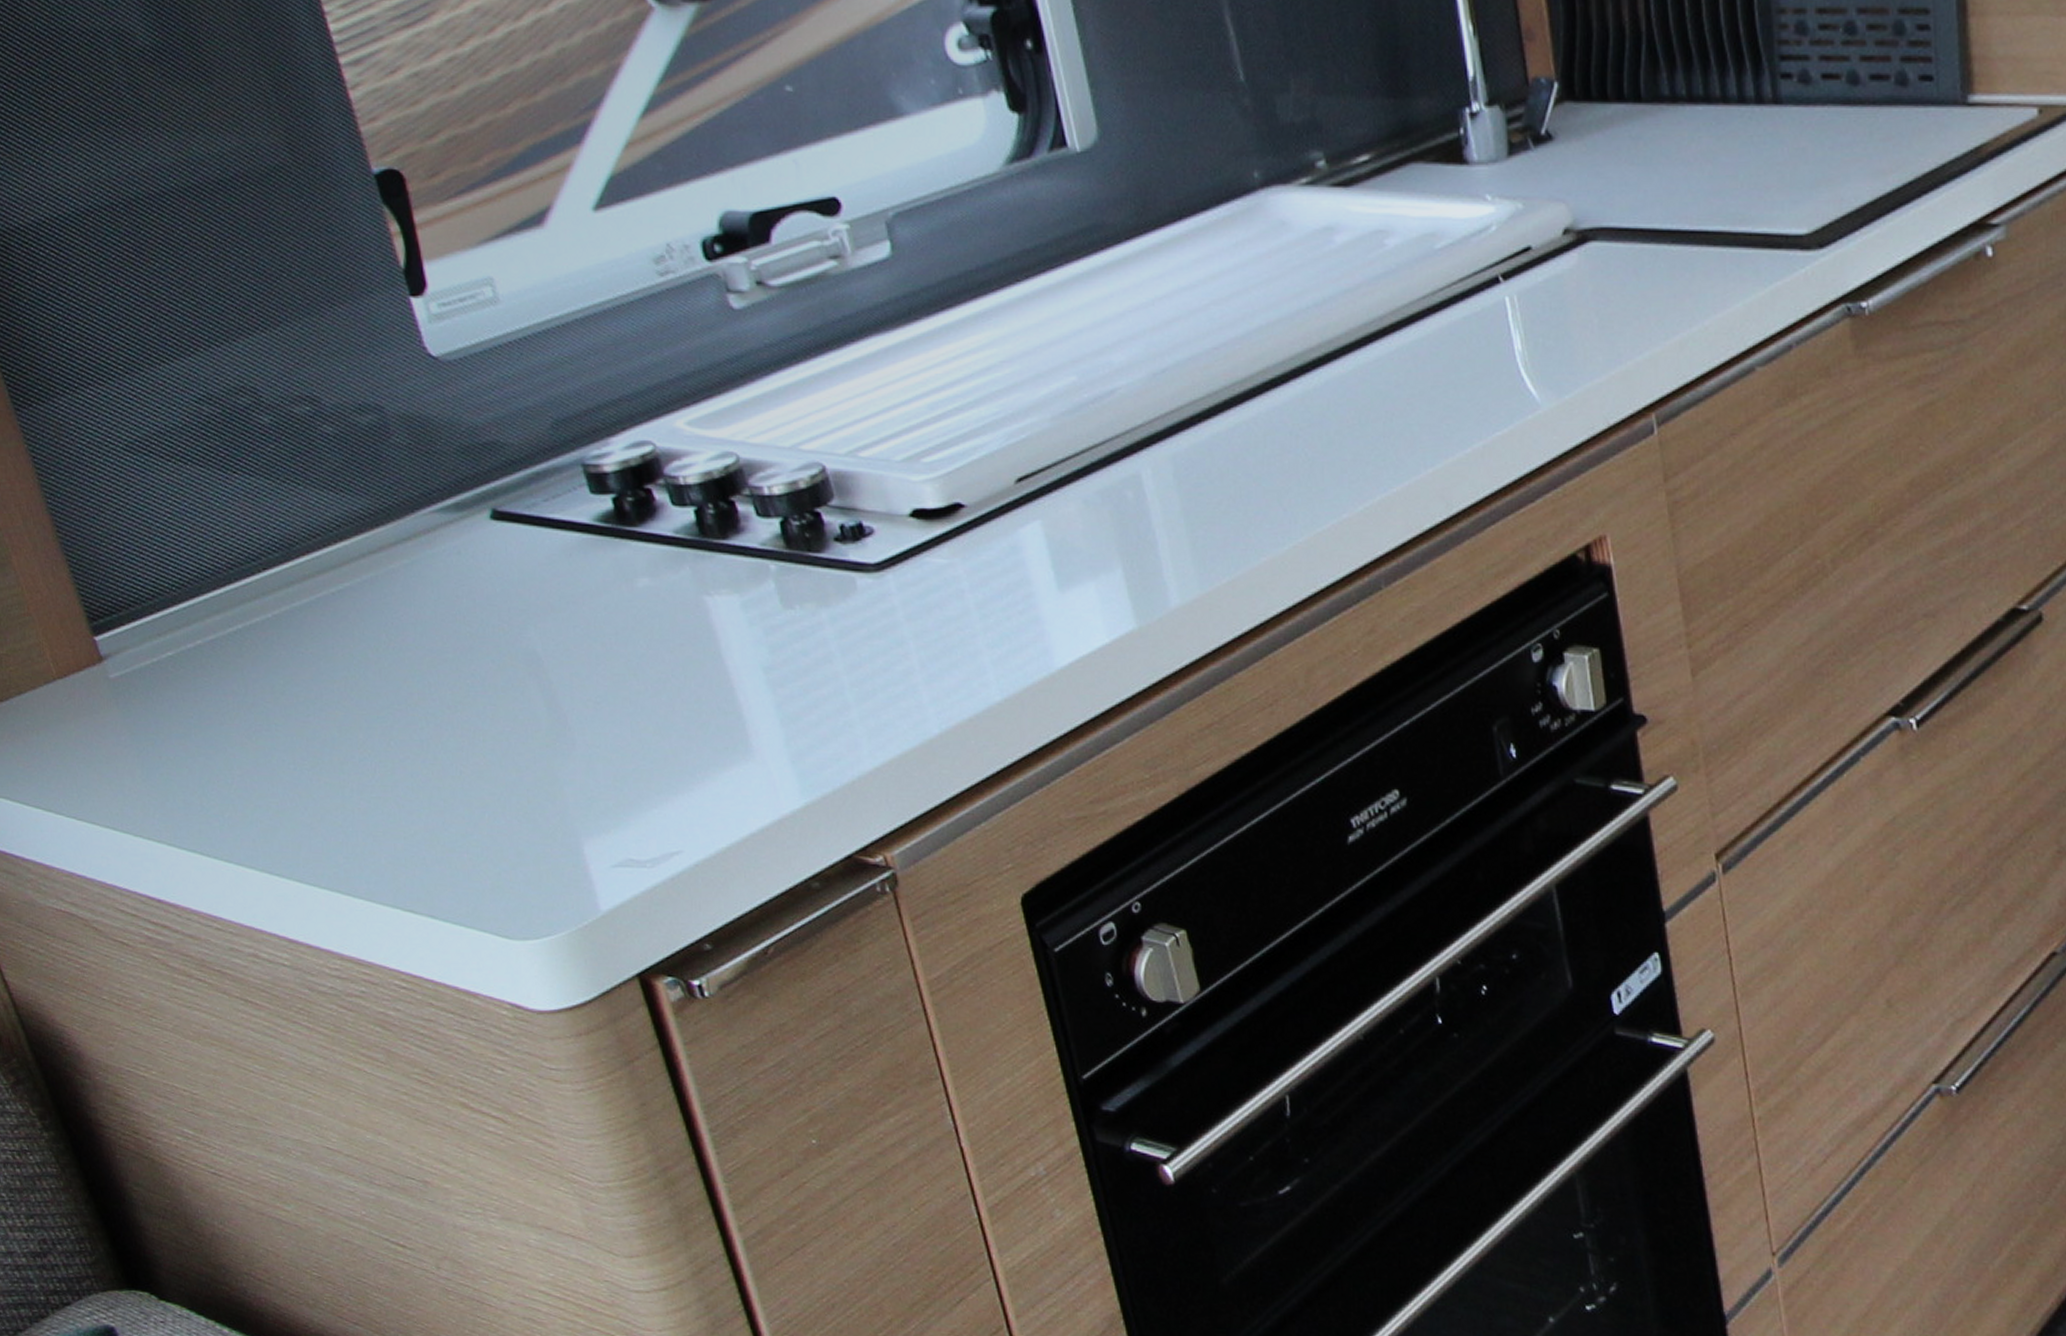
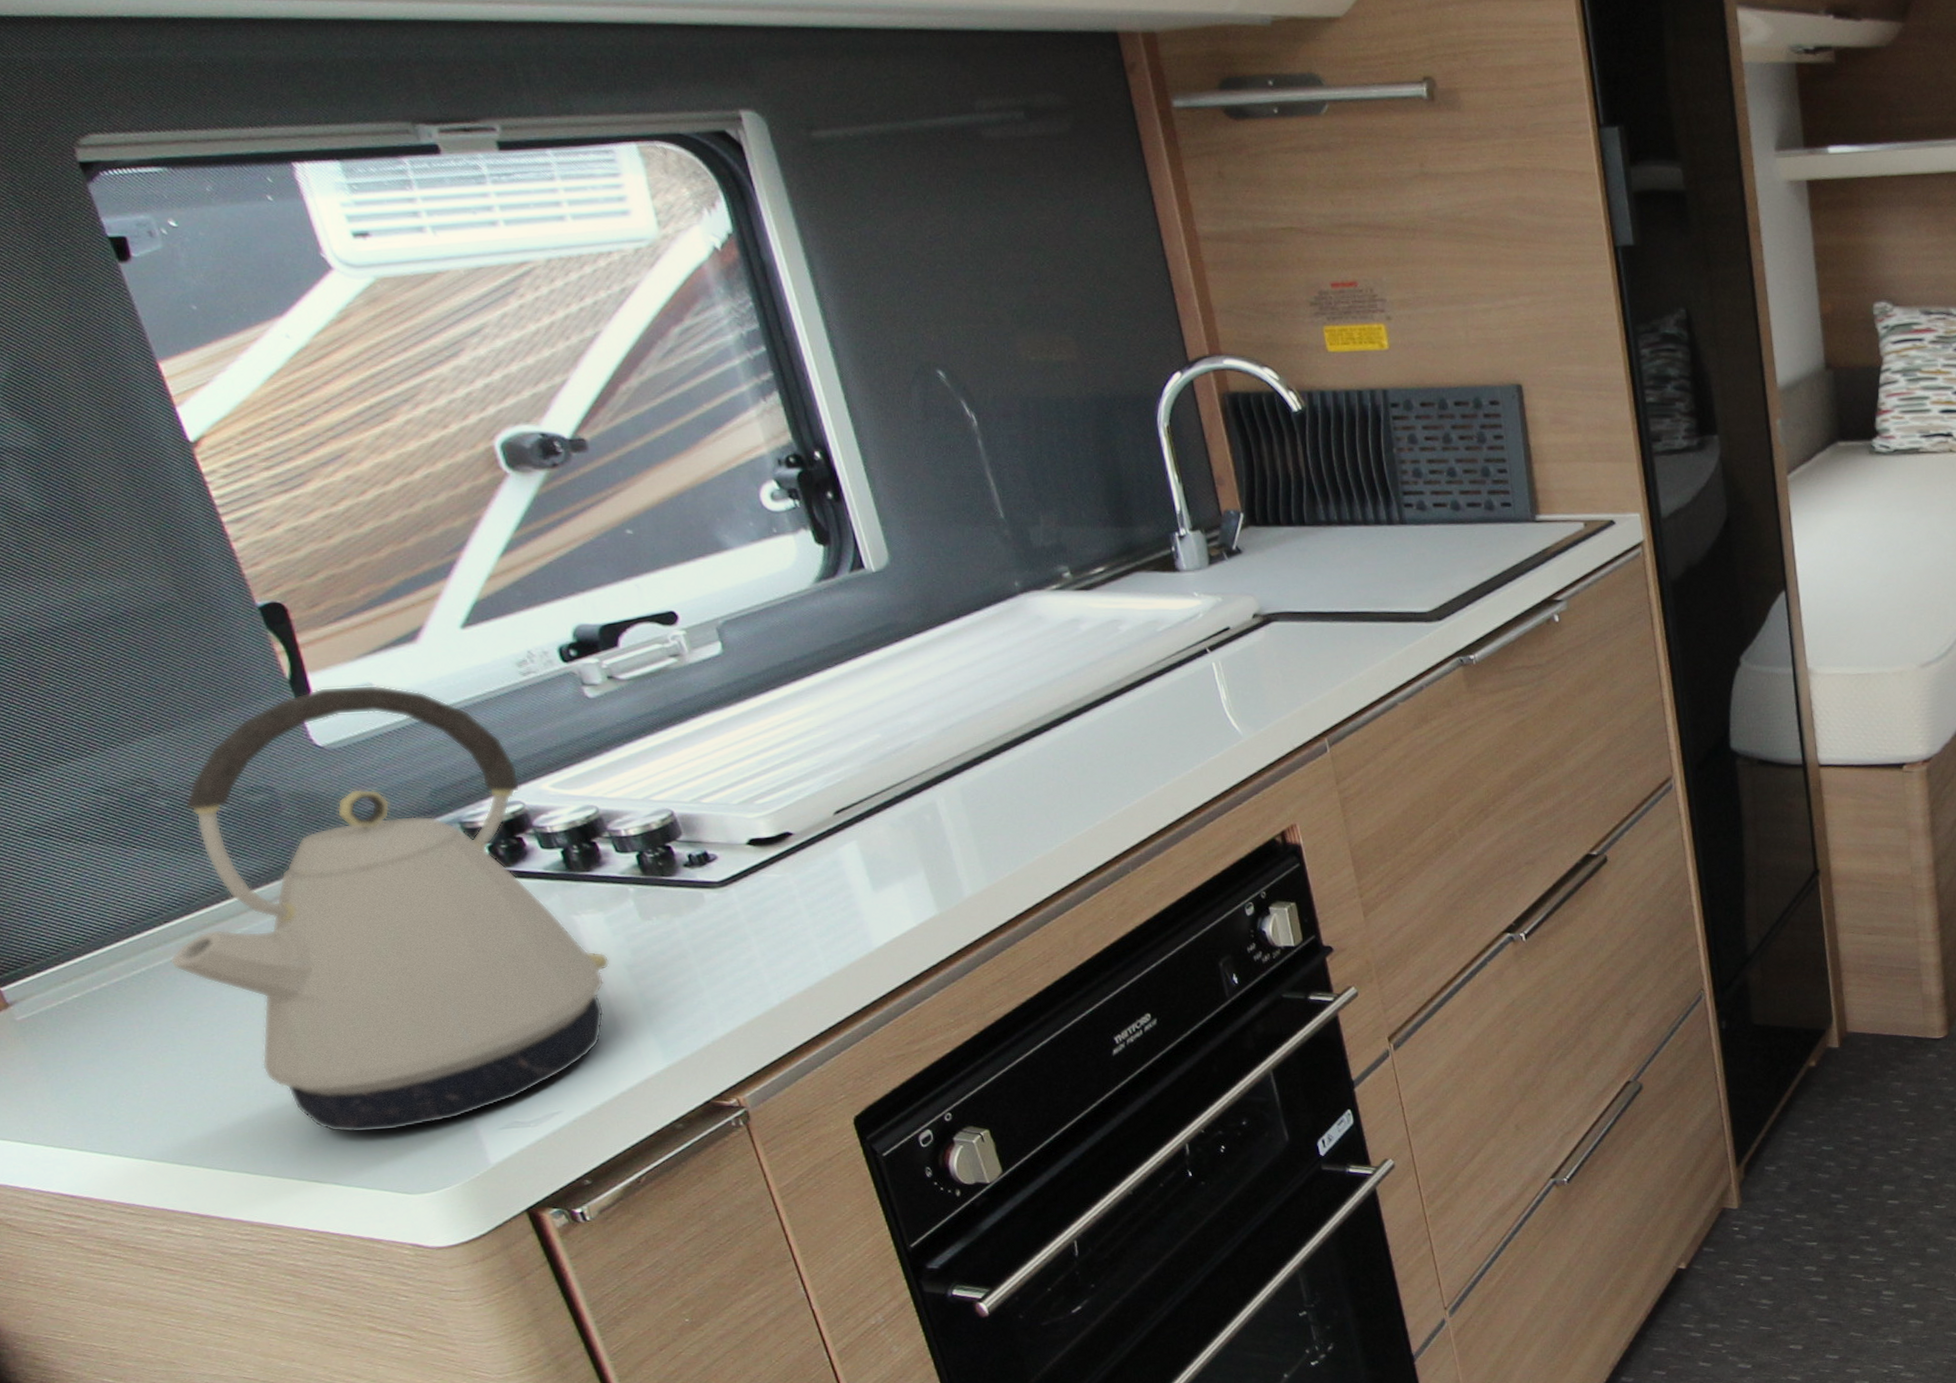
kettle: none [267,280,744,857] -> present [169,685,610,1134]

